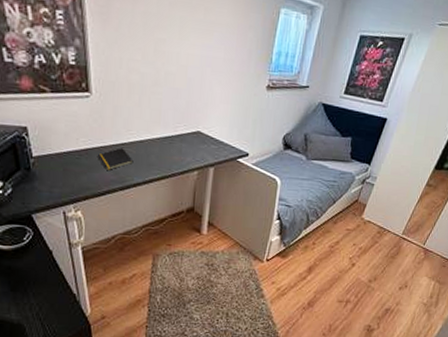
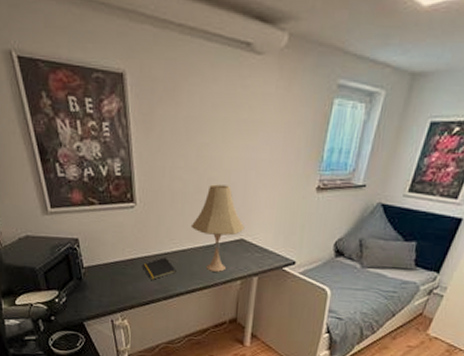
desk lamp: none [148,78,201,163] -> present [190,184,245,272]

